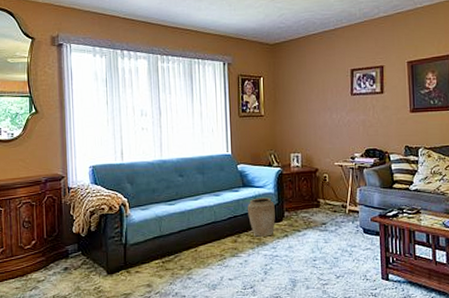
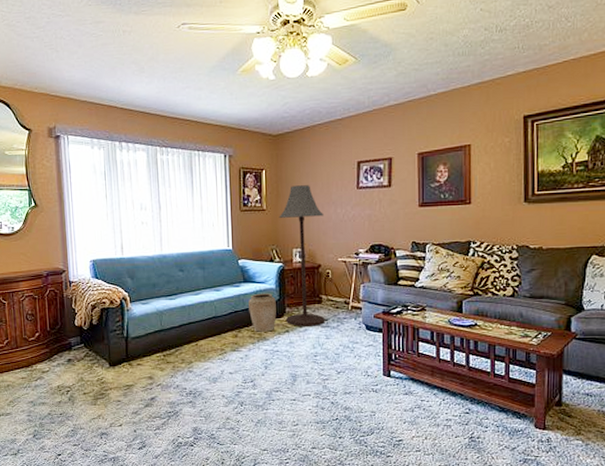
floor lamp: none [276,92,324,231] -> present [279,185,325,326]

